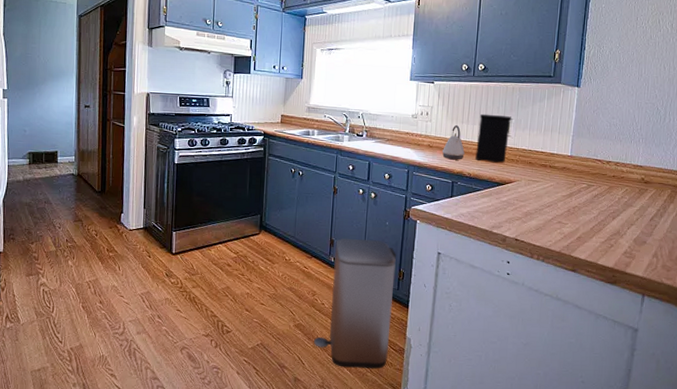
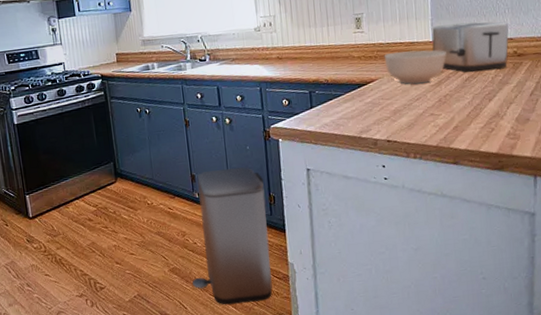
kettle: present [441,125,465,160] -> none [293,31,318,69]
canister: present [475,113,512,163] -> none [327,11,363,65]
bowl: none [524,160,581,193] -> present [384,50,446,84]
toaster: none [569,142,641,191] -> present [432,21,509,72]

